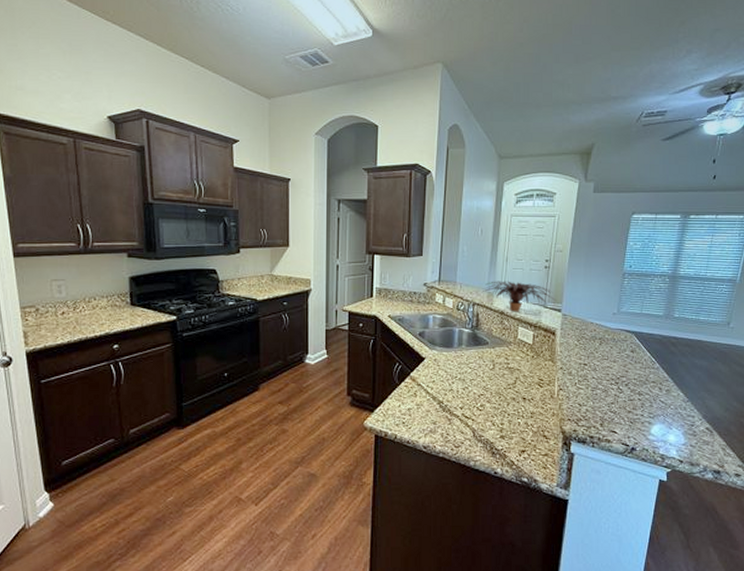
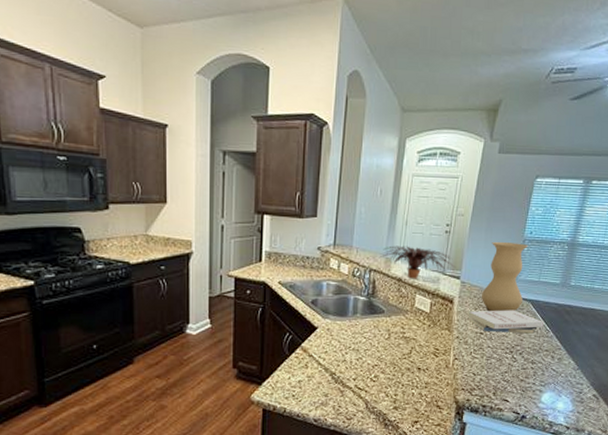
books: none [570,341,650,365] -> present [467,310,545,334]
vase: none [583,275,629,344] -> present [481,241,529,312]

